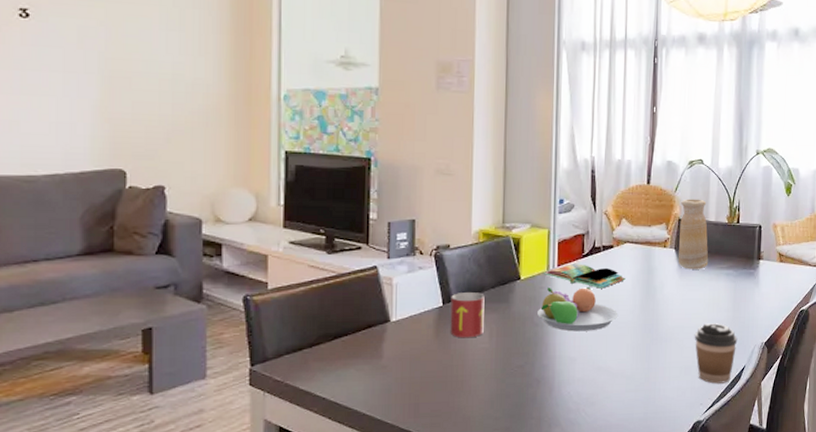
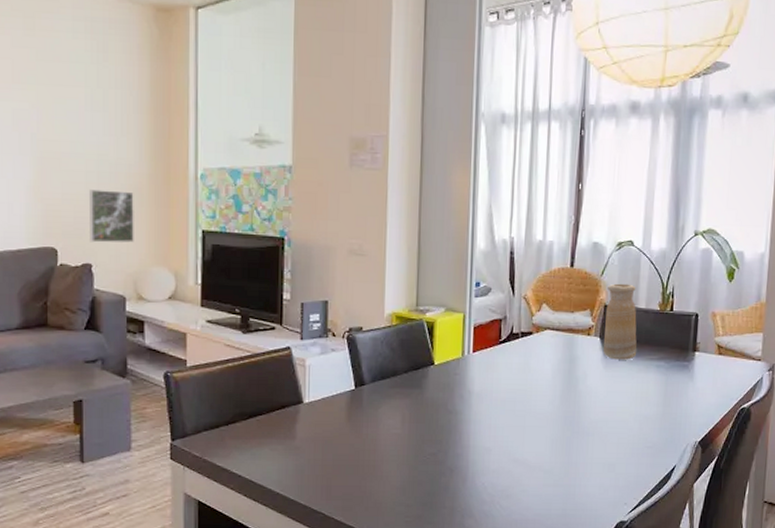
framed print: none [163,110,212,165] -> present [90,189,134,243]
mug: present [450,292,485,338] -> none [362,376,397,423]
fruit bowl: present [537,287,618,332] -> none [451,374,537,421]
book: present [544,264,626,289] -> none [459,350,546,377]
coffee cup: present [694,323,738,384] -> none [619,418,668,483]

